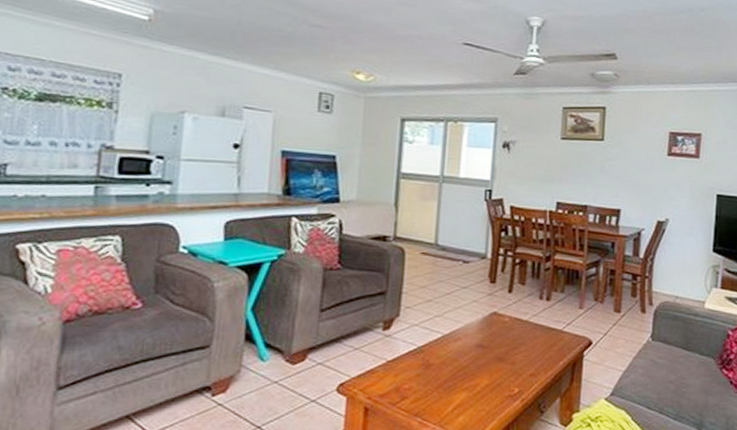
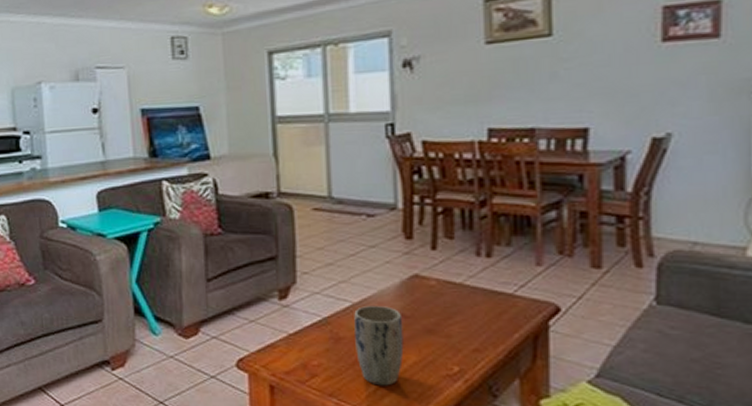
plant pot: none [441,337,481,406] -> present [354,306,404,386]

